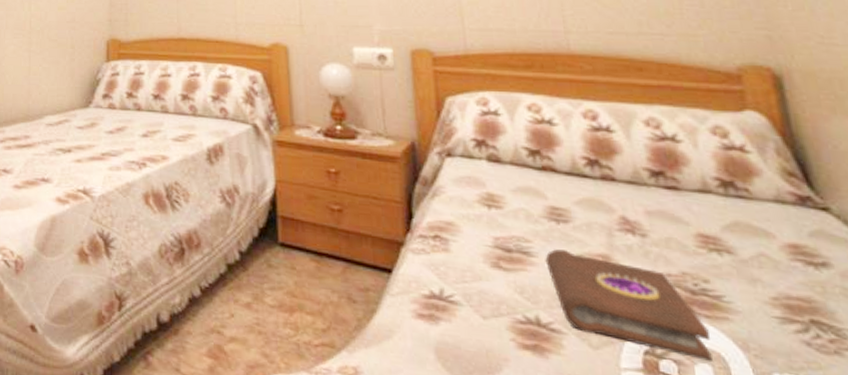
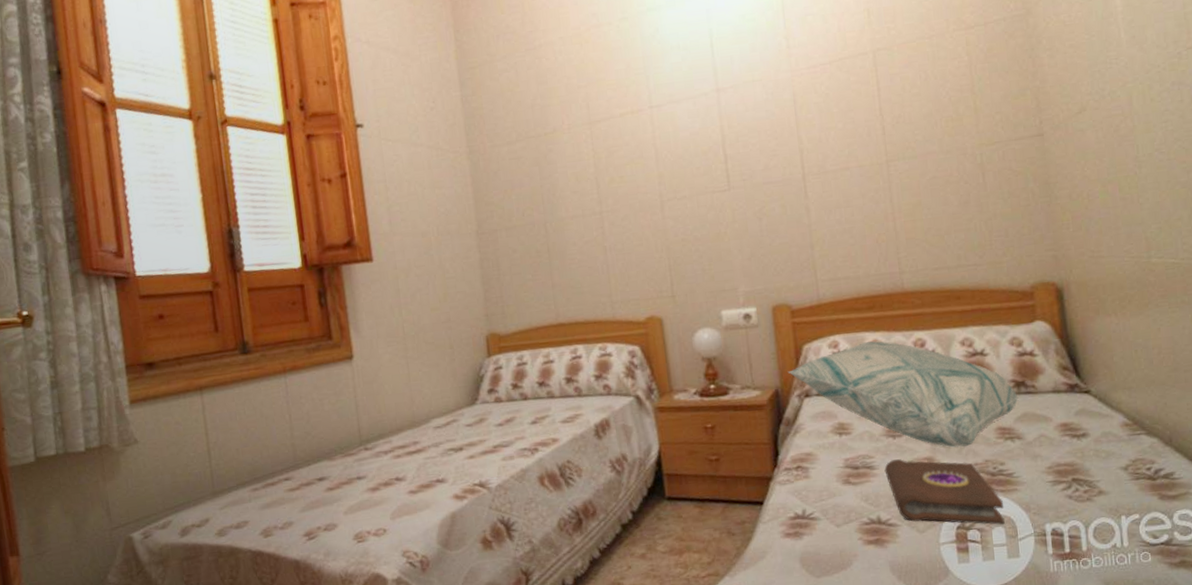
decorative pillow: none [426,104,726,250] -> present [787,341,1019,448]

